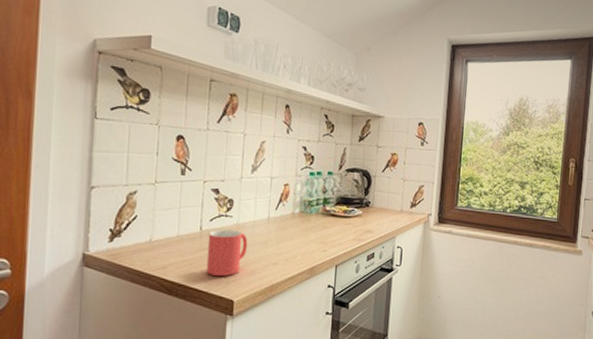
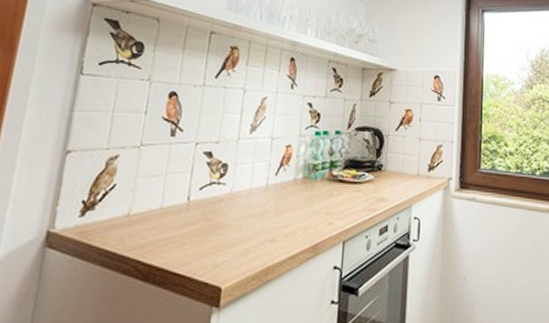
mug: present [206,229,248,276] -> none [191,199,242,256]

